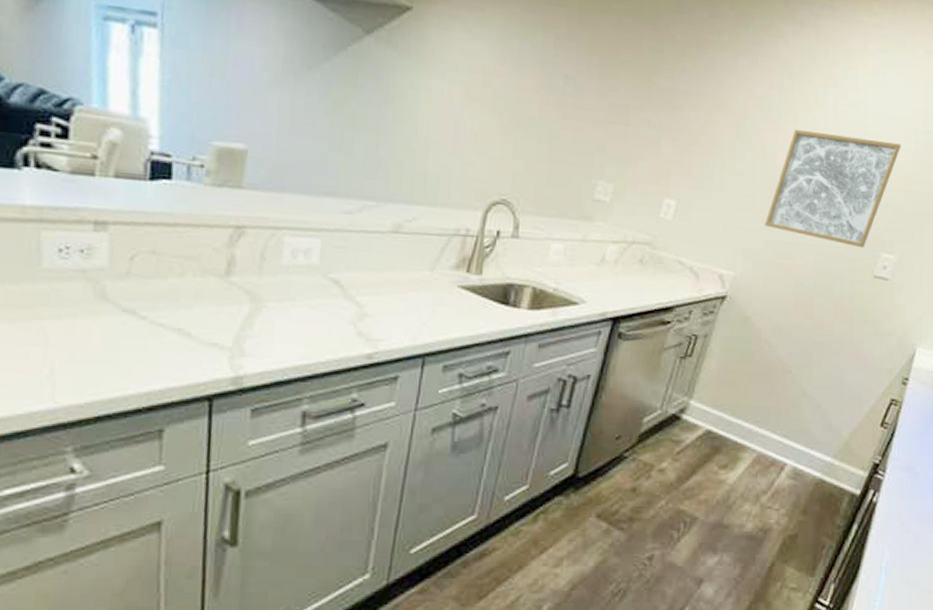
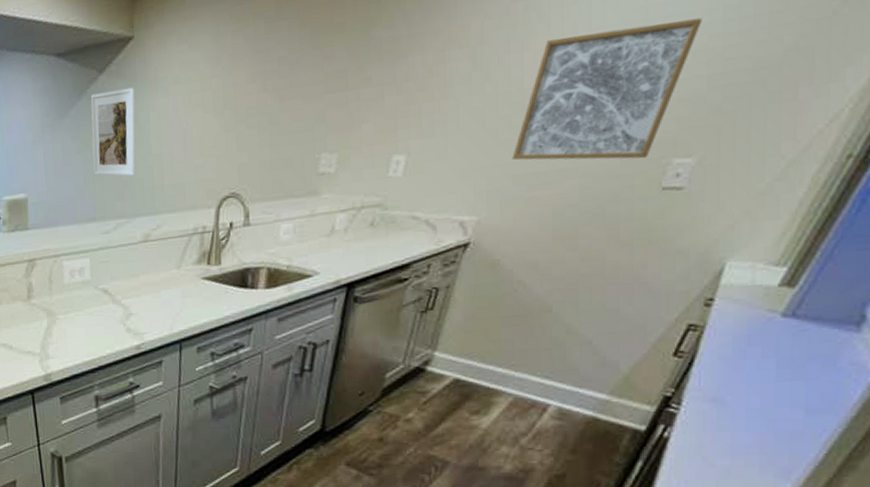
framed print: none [342,54,405,156] -> present [90,87,136,176]

